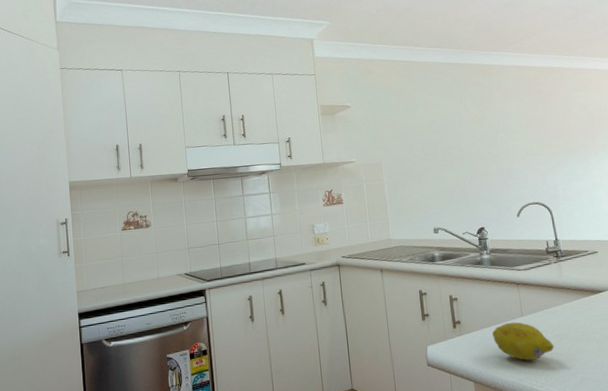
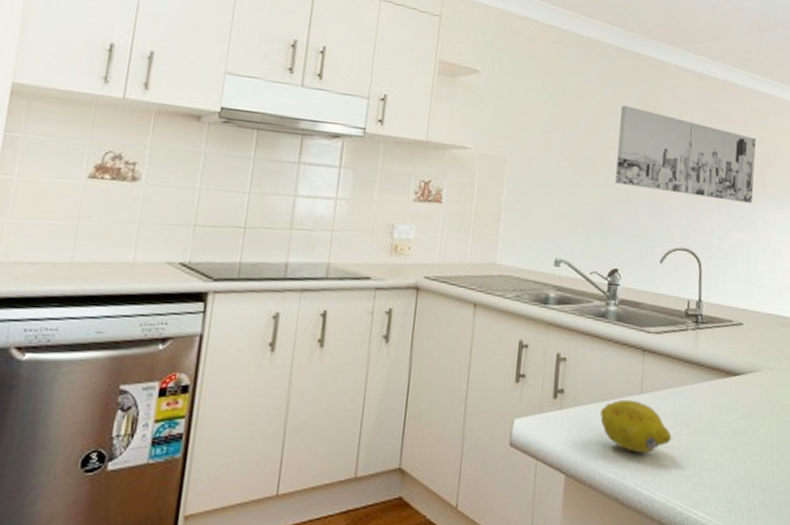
wall art: none [461,104,586,164] -> present [615,105,756,203]

